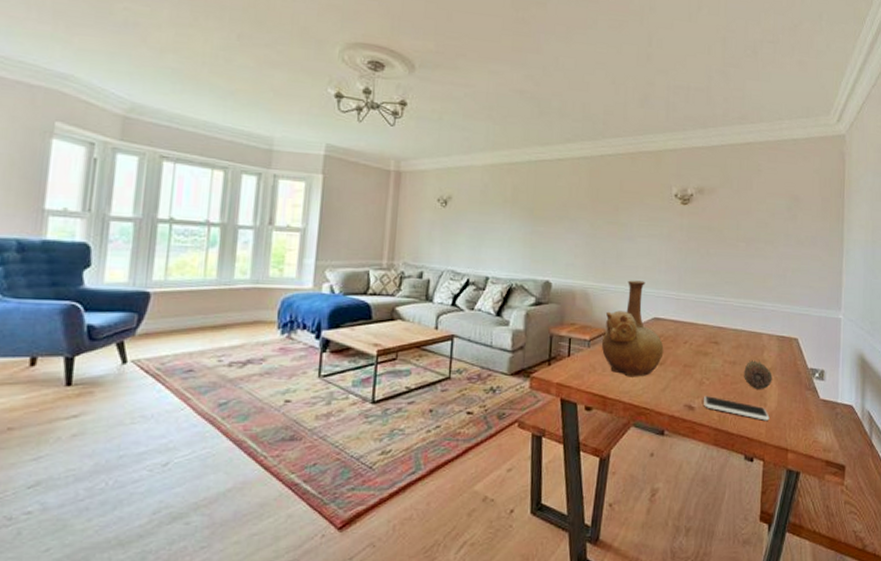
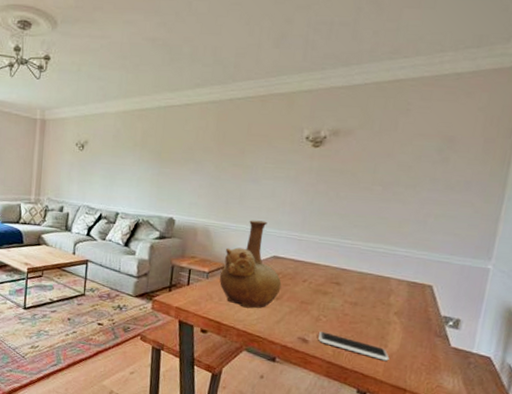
fruit: present [744,359,772,389] -> none [365,302,398,332]

